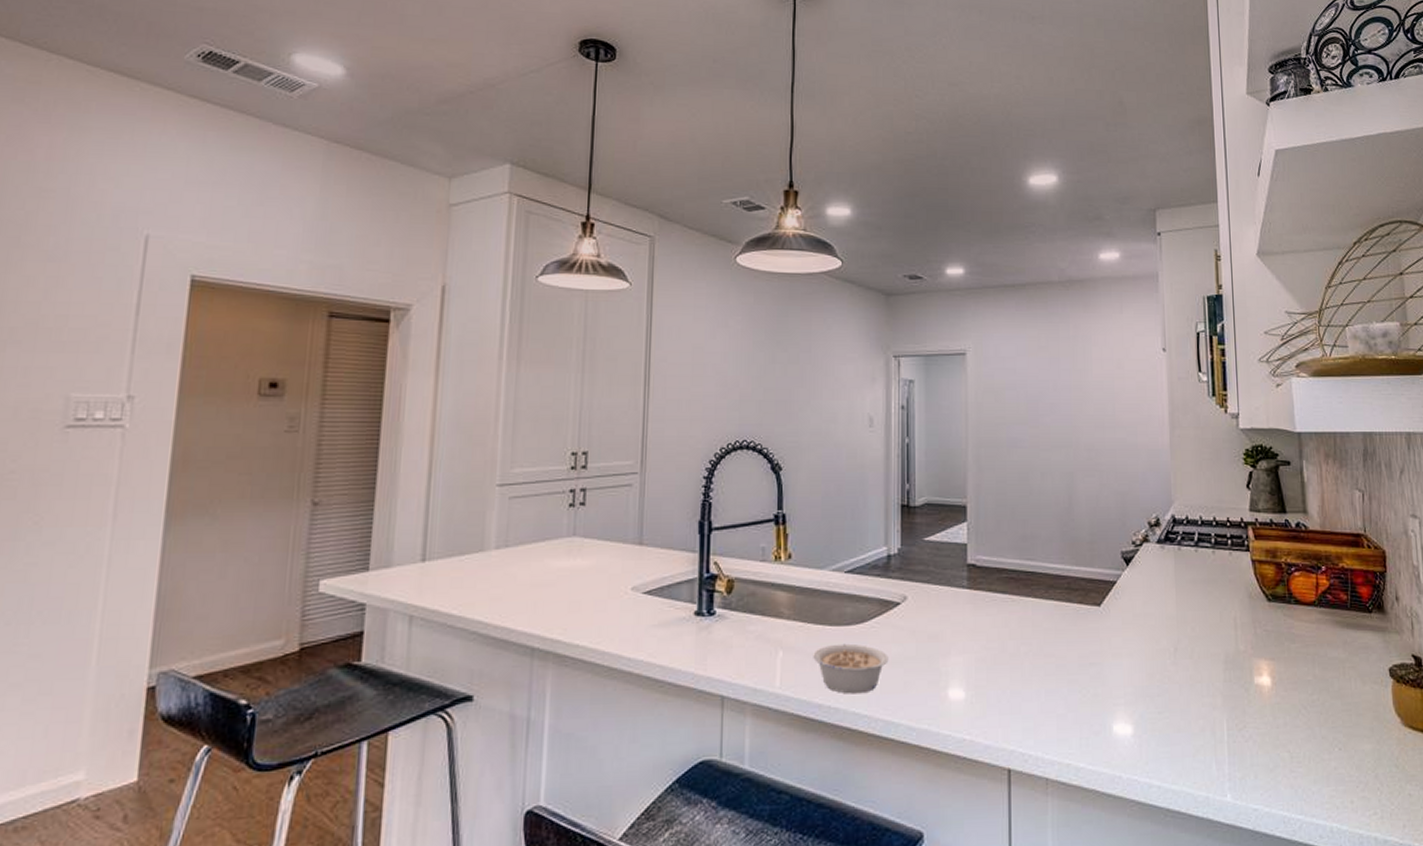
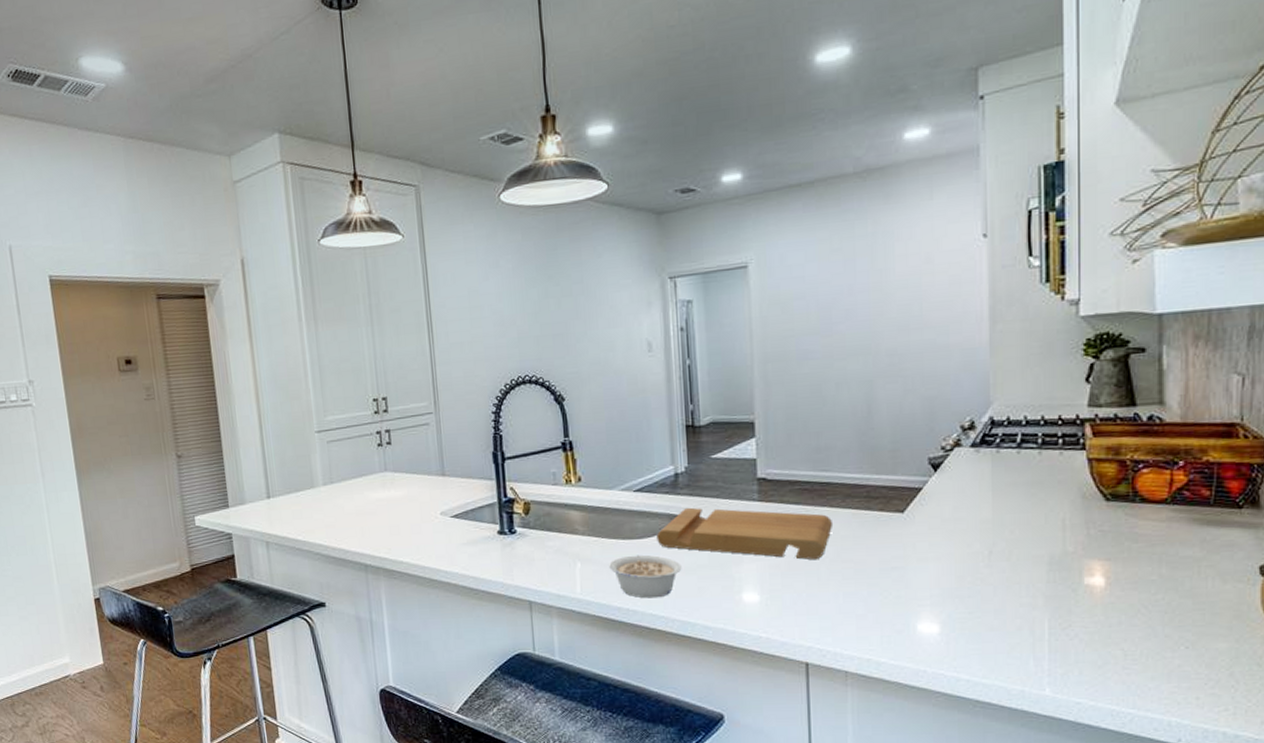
cutting board: none [865,592,1037,653] -> present [656,507,834,560]

